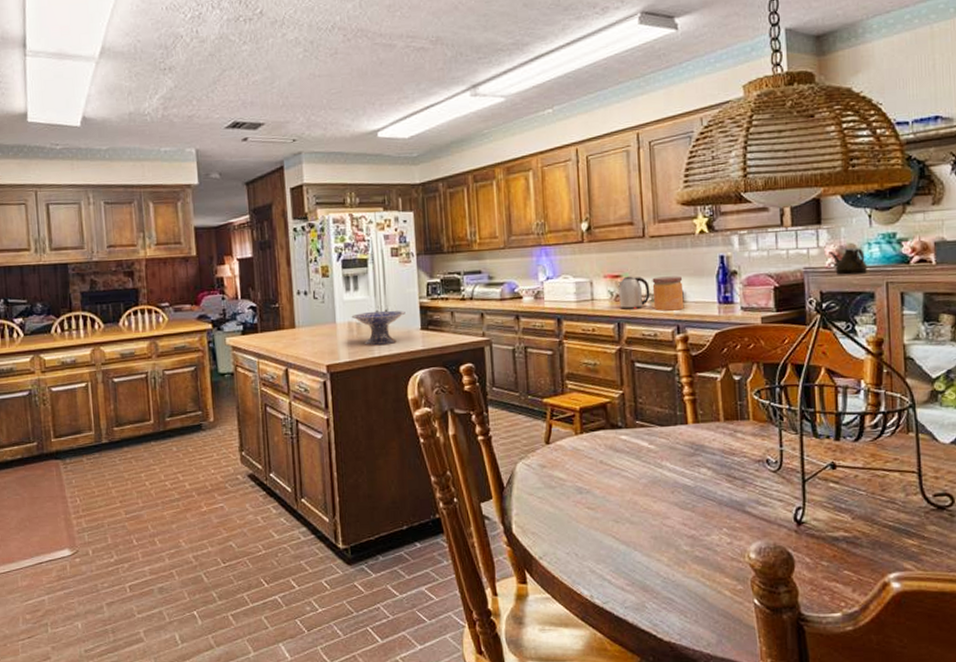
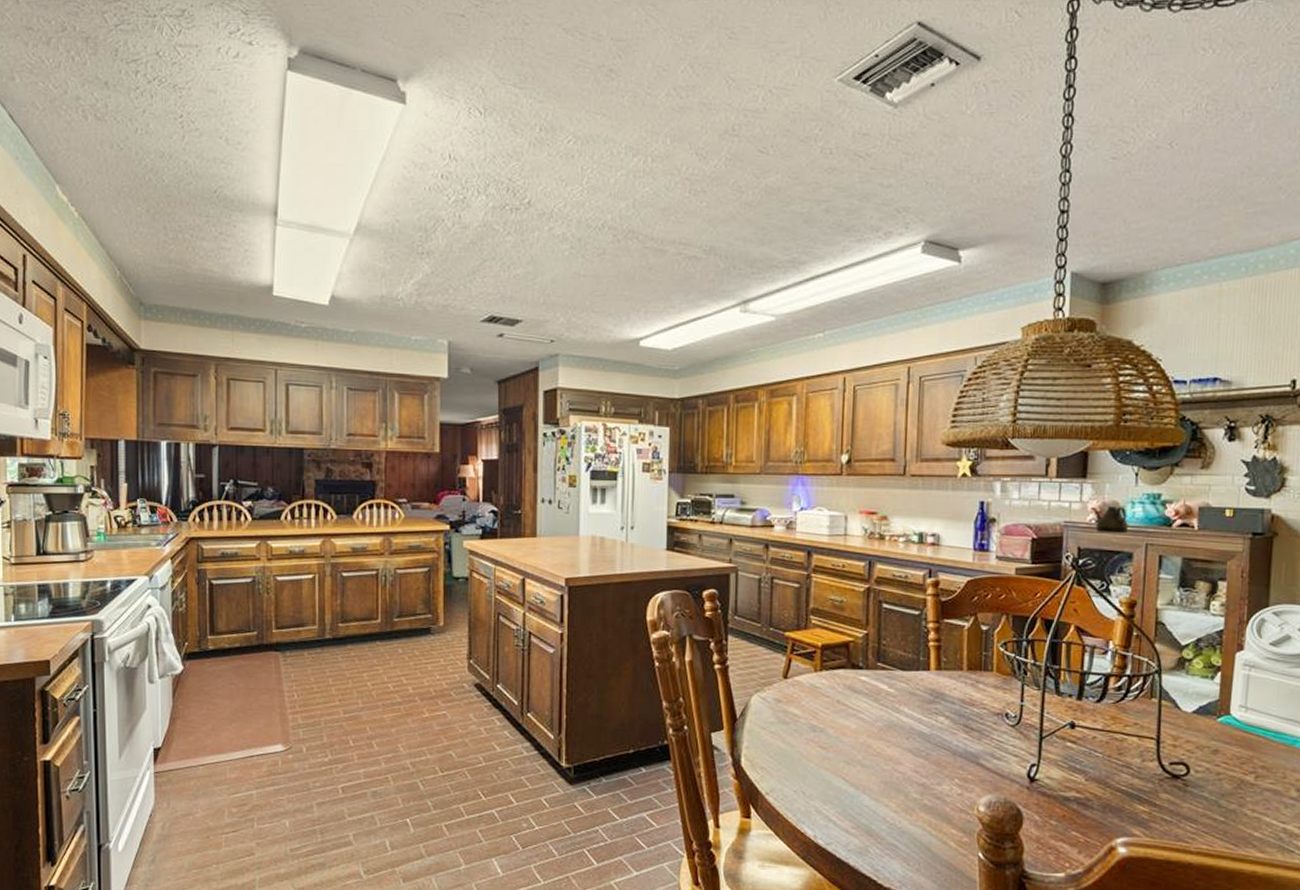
decorative bowl: present [351,310,405,346] -> none [595,526,652,563]
kettle: present [618,276,650,311] -> none [872,514,905,550]
jar: present [652,276,684,311] -> none [907,517,940,554]

